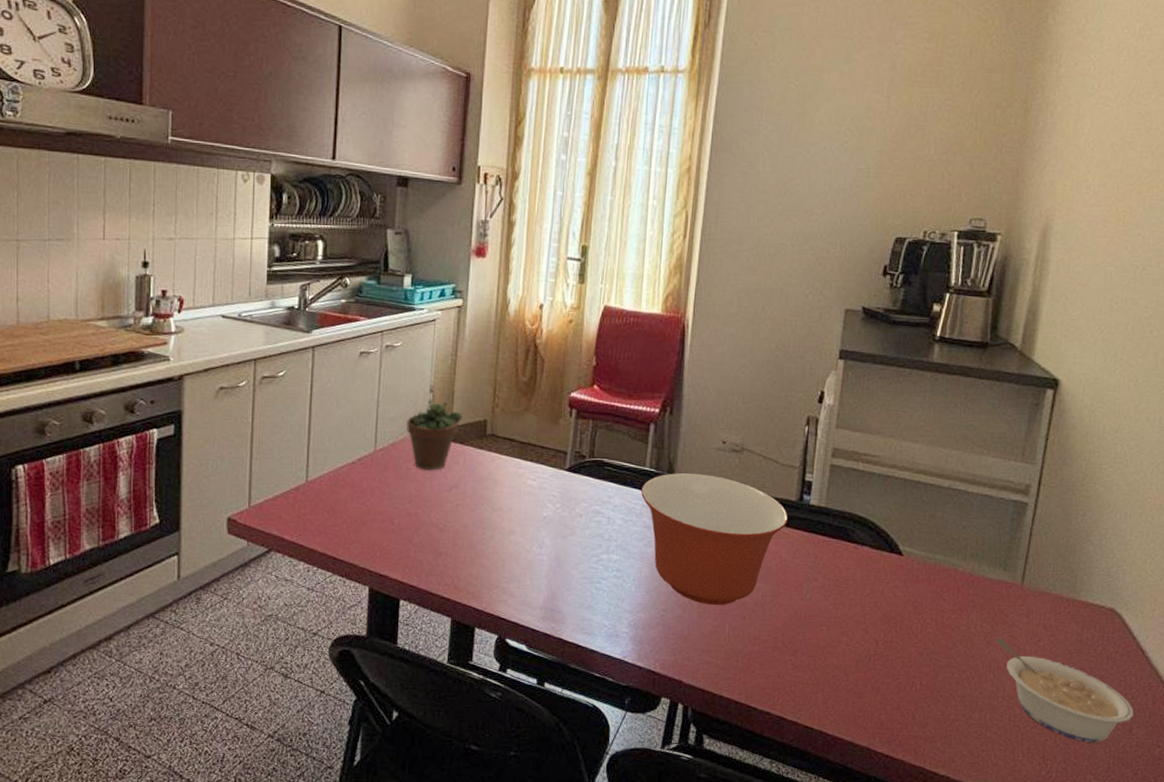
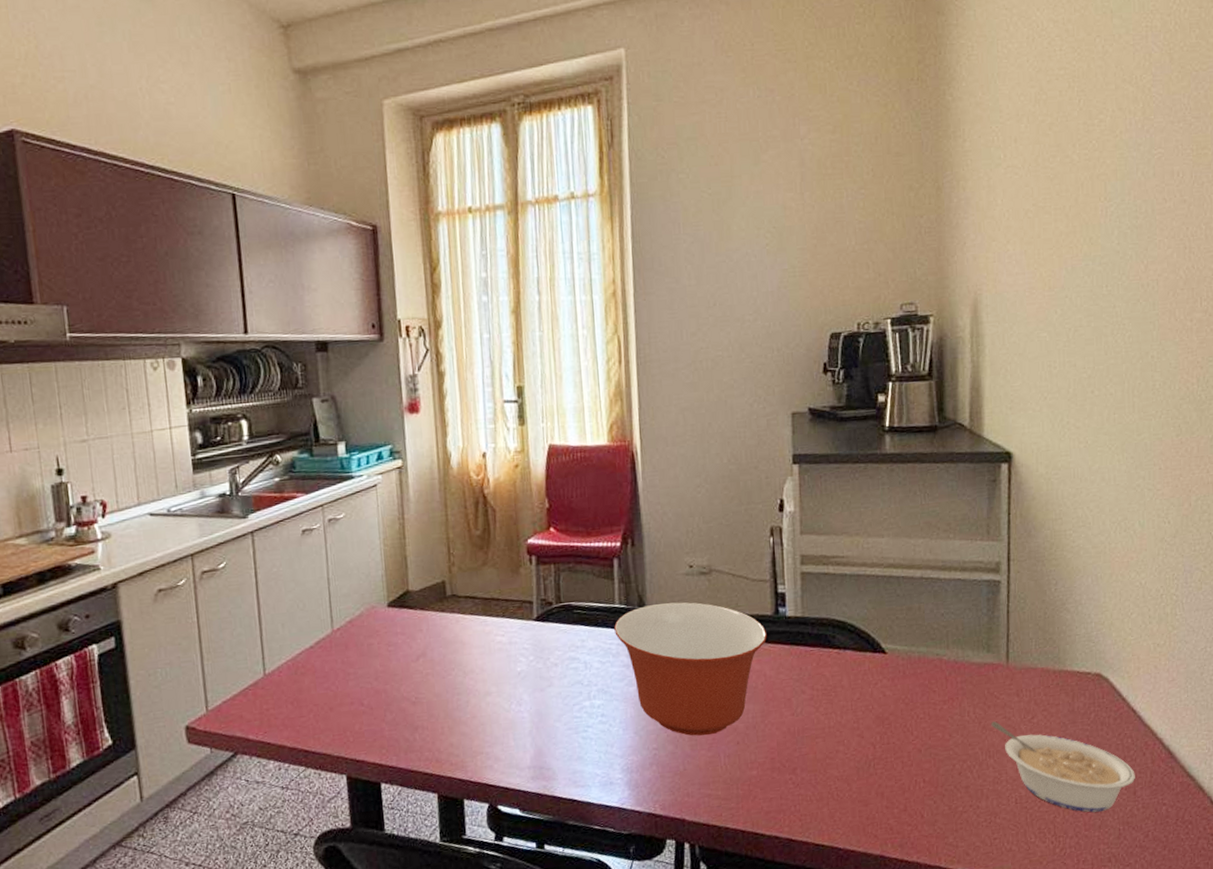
succulent plant: present [405,384,463,471] -> none [361,552,420,644]

